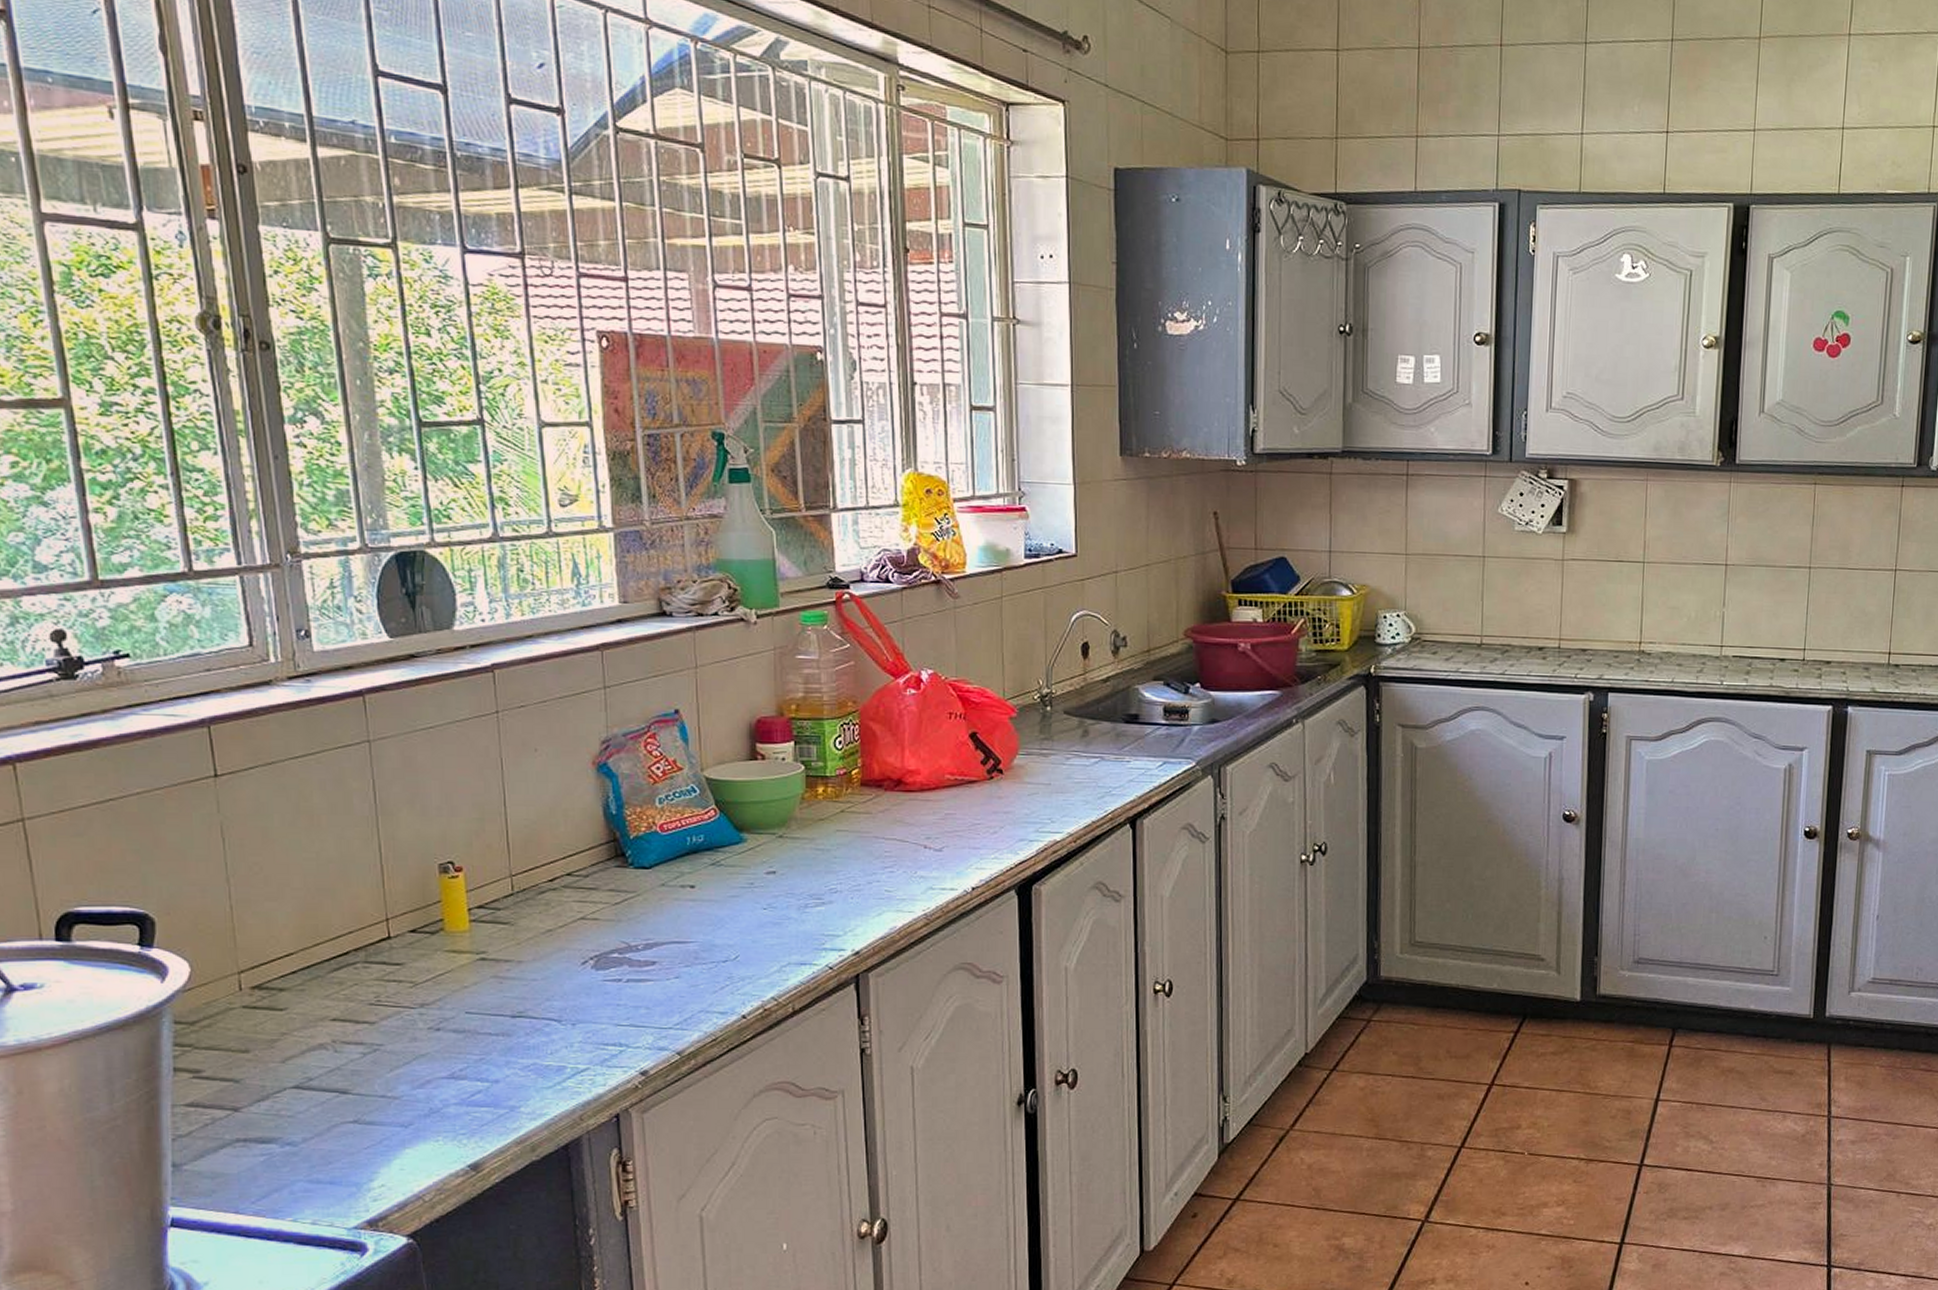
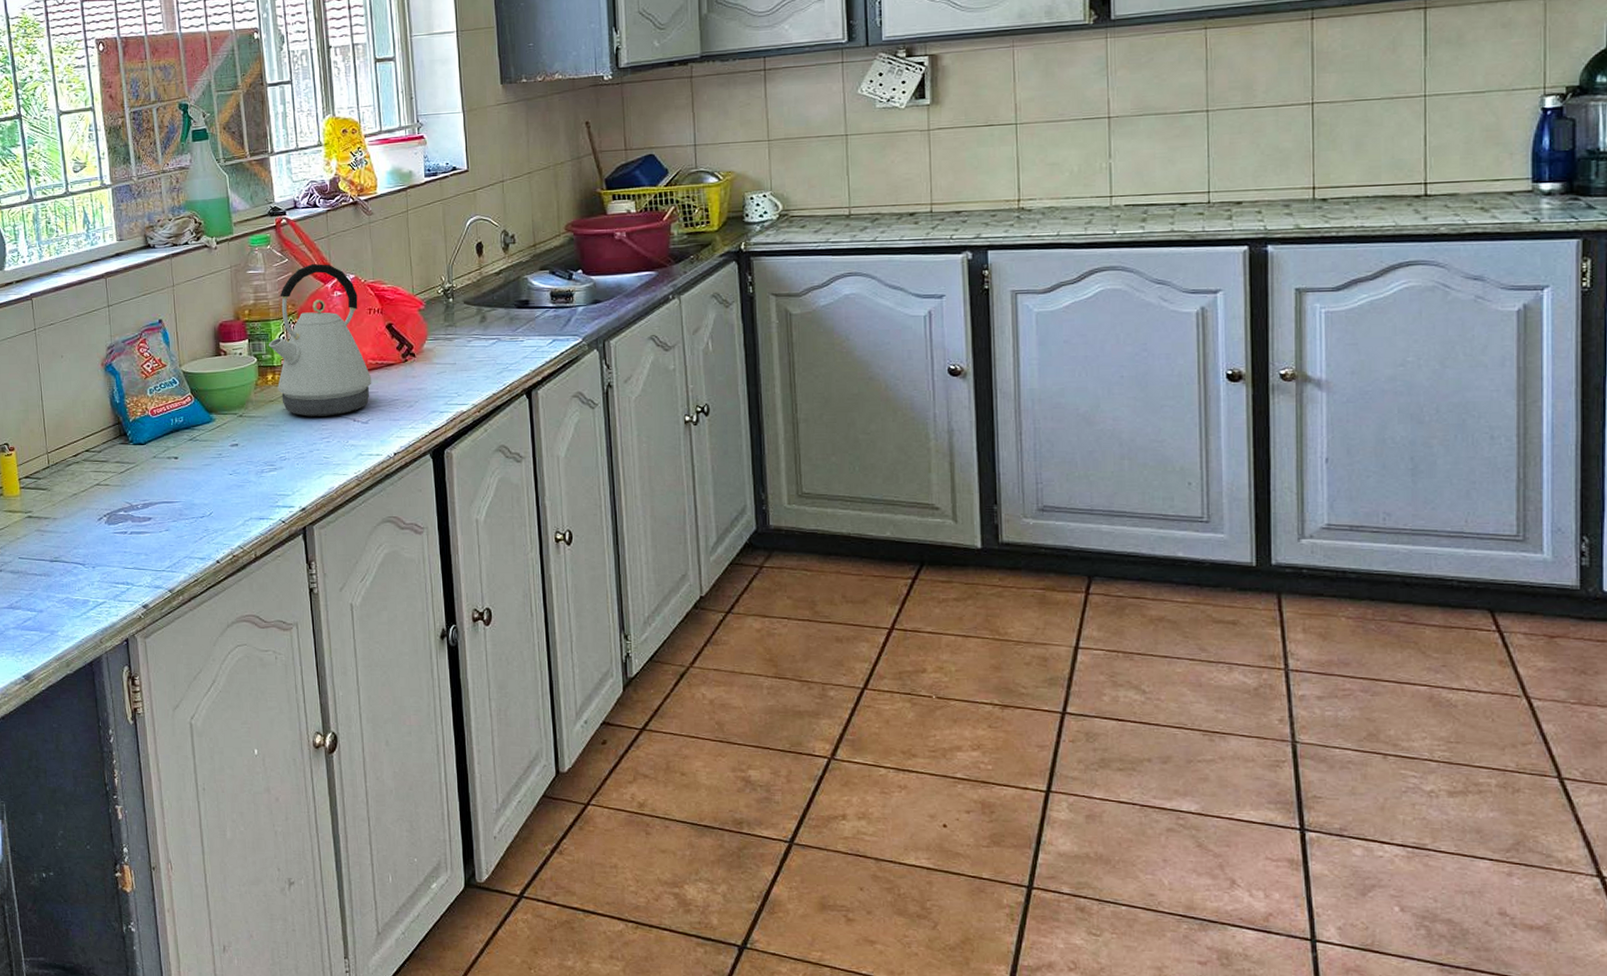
kettle: none [821,652,949,841] -> present [269,263,372,417]

